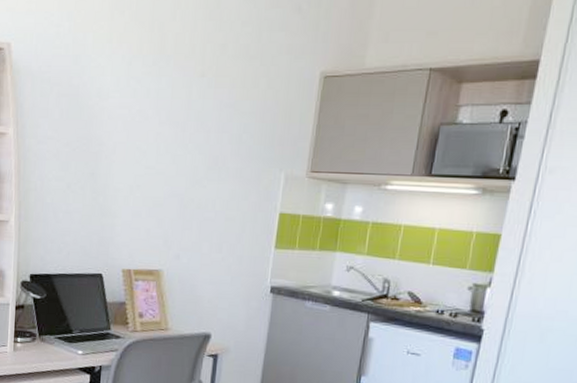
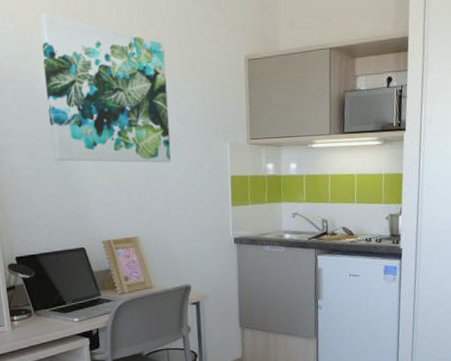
wall art: none [85,12,228,190] -> present [38,14,172,163]

